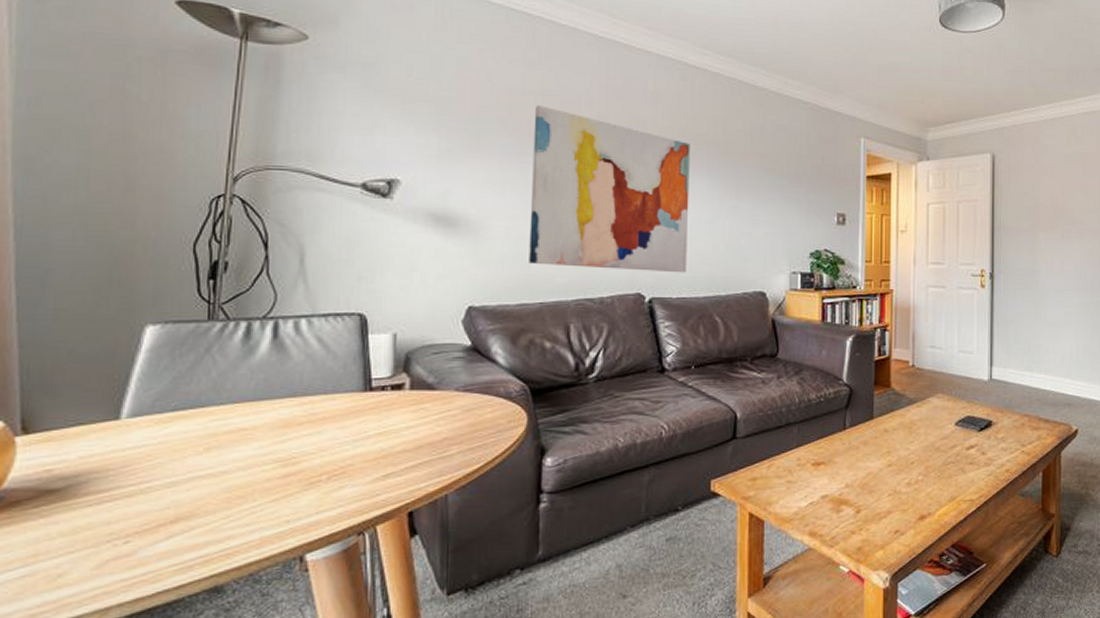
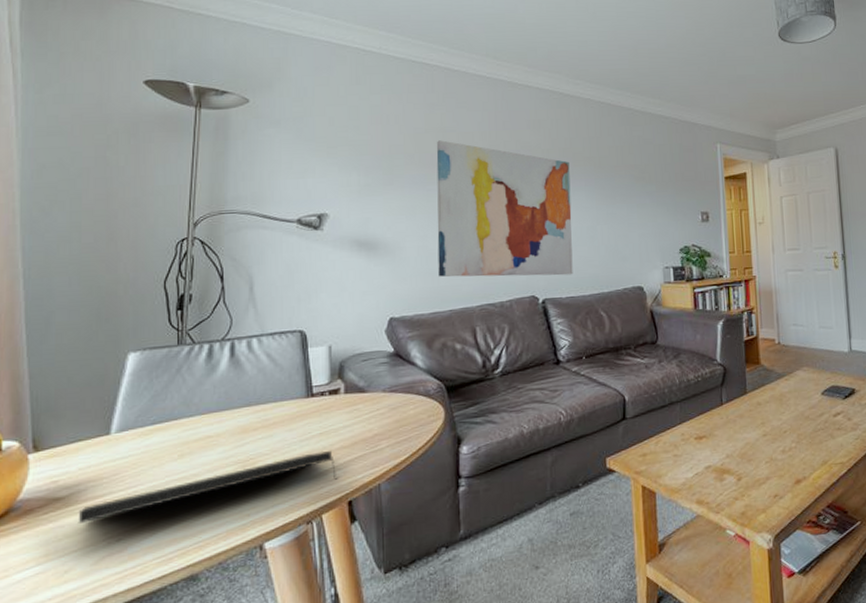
notepad: none [76,453,396,520] -> present [78,450,336,523]

